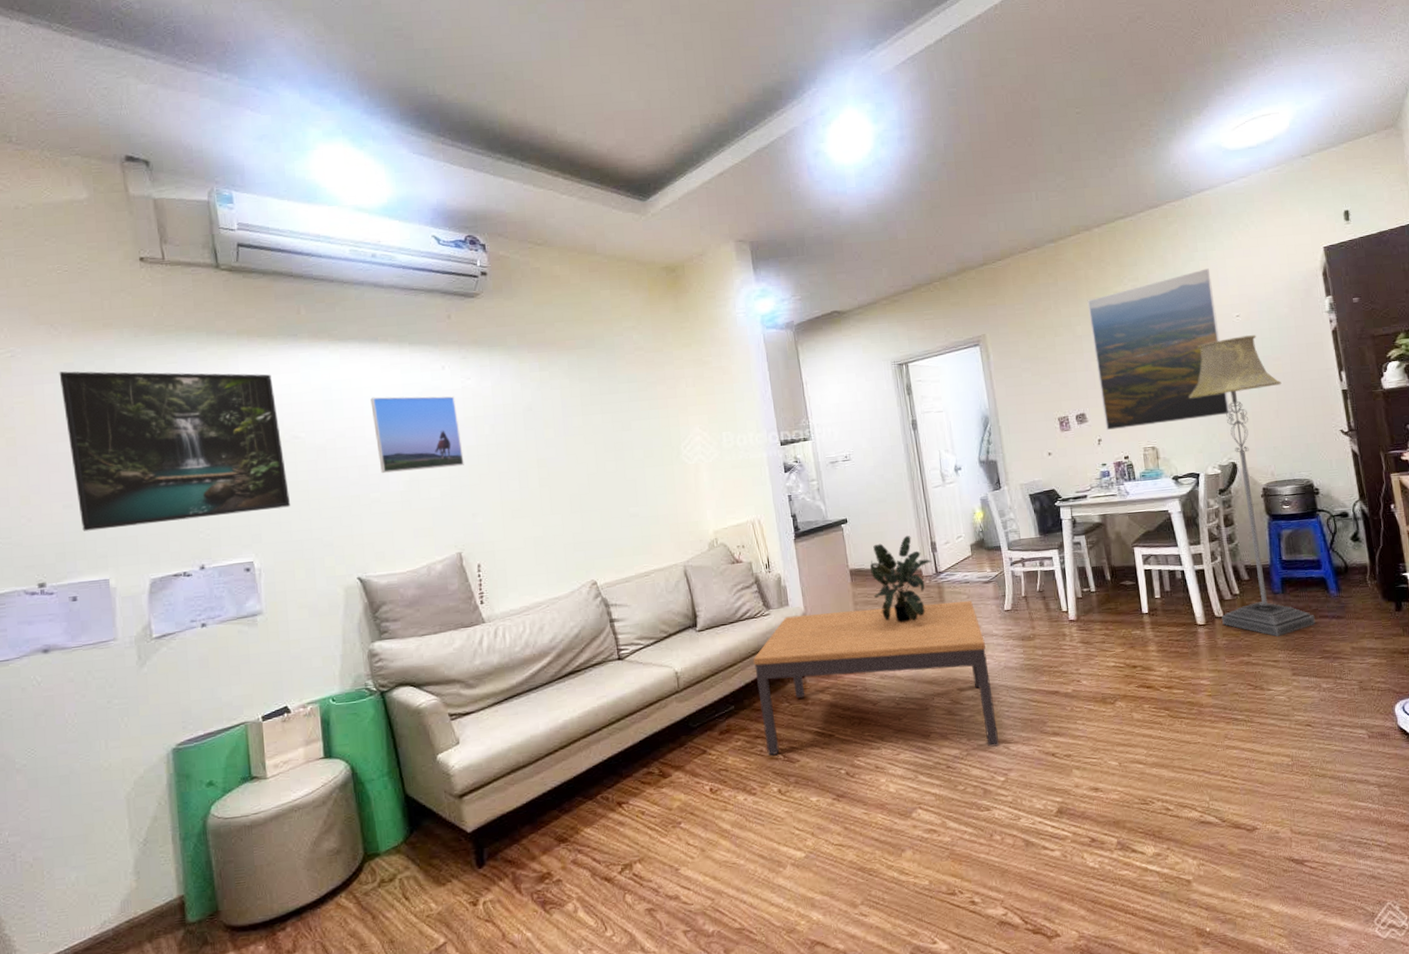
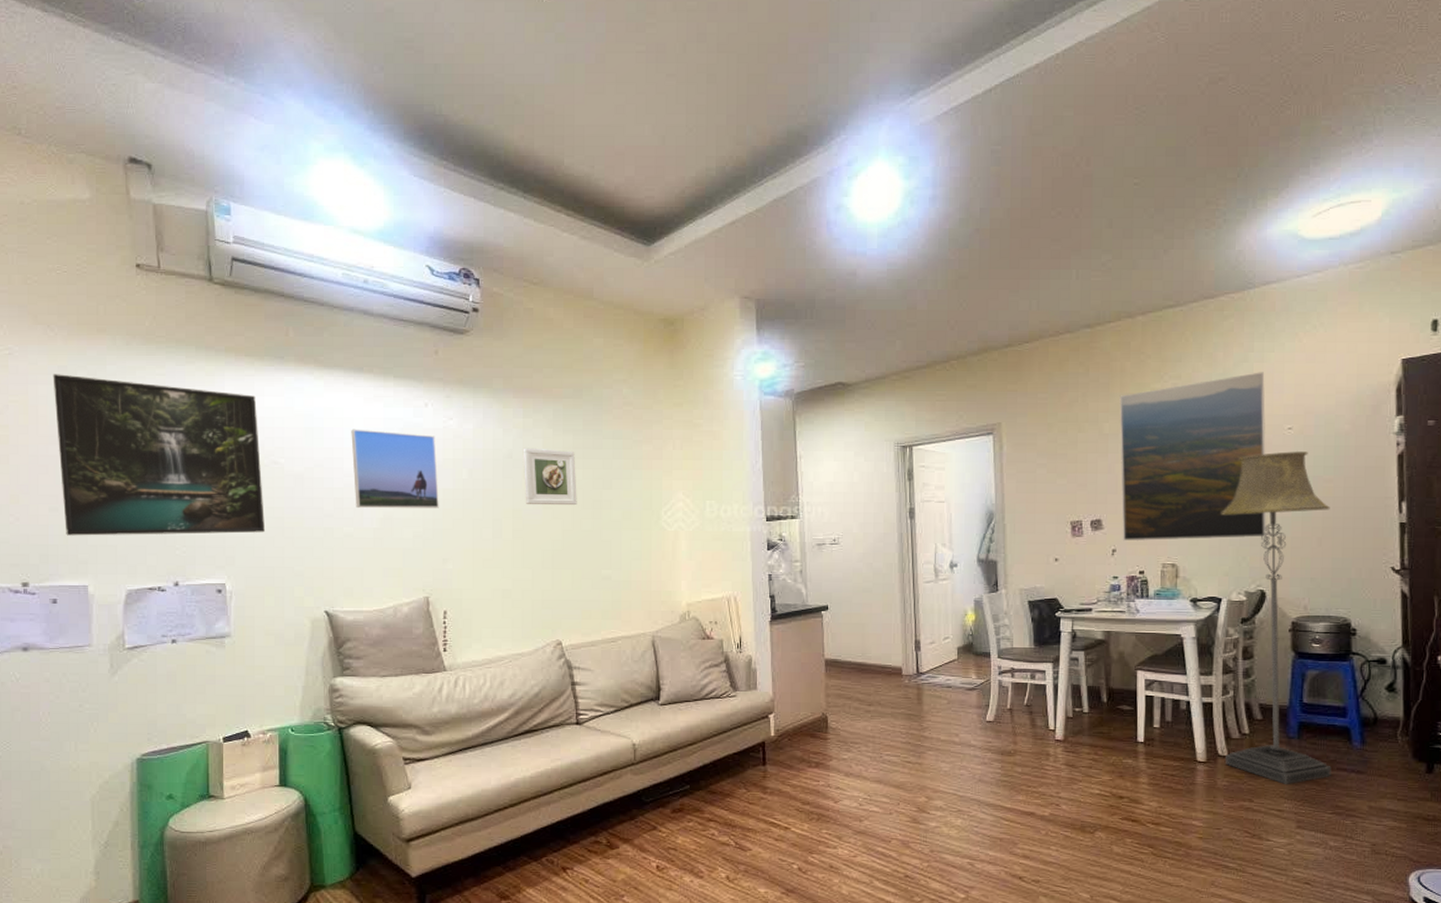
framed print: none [541,398,599,453] -> present [522,448,577,506]
coffee table: present [753,601,1000,756] -> none [714,700,964,862]
potted plant: present [869,536,931,623] -> none [846,631,913,721]

